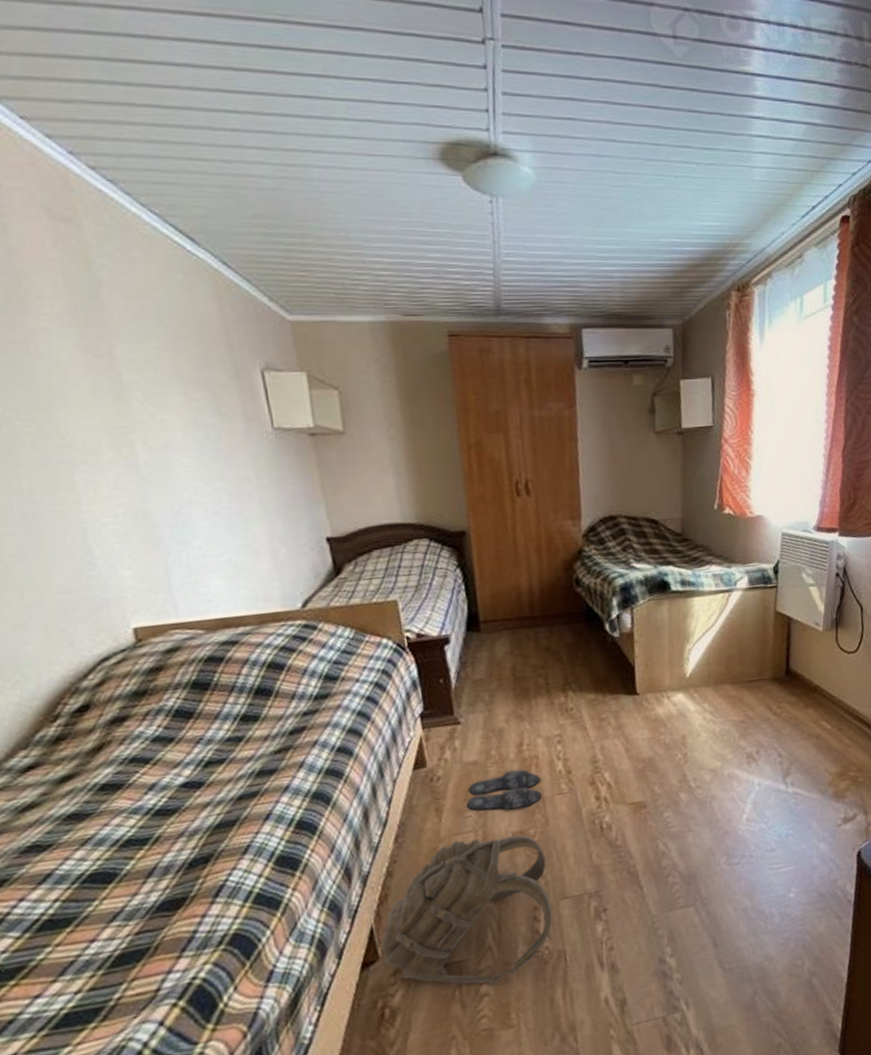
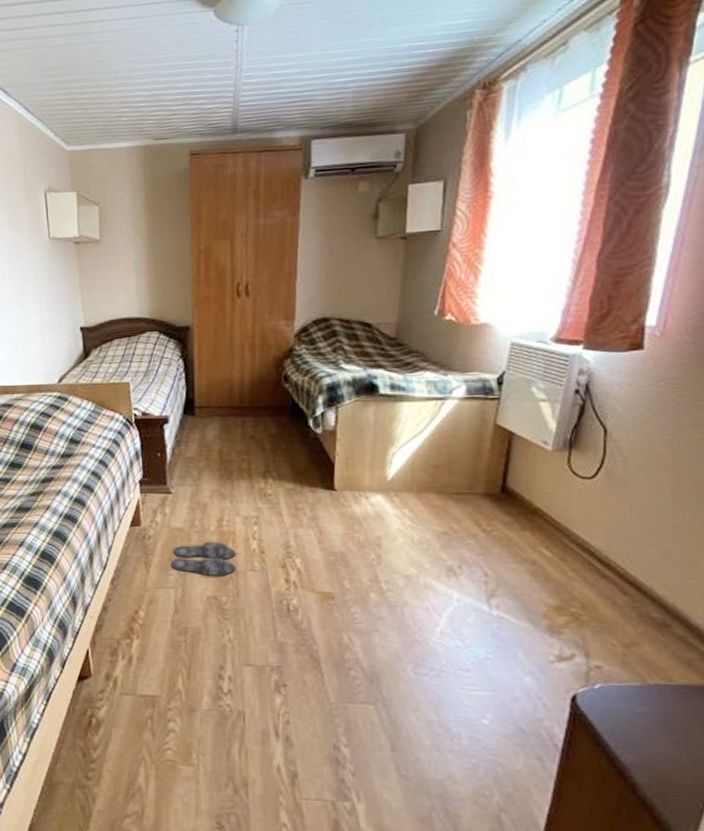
backpack: present [380,834,553,987] -> none [93,592,236,726]

